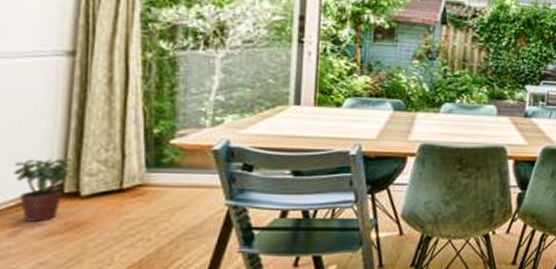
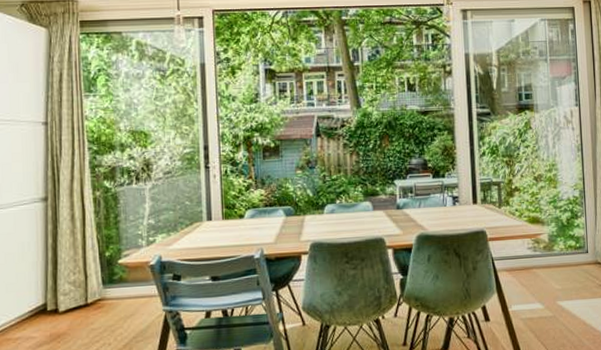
potted plant: present [13,158,74,222] -> none [12,283,53,336]

